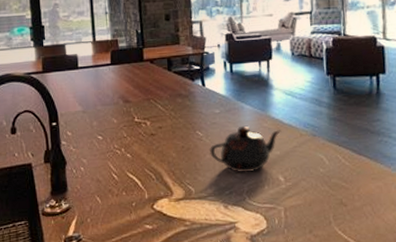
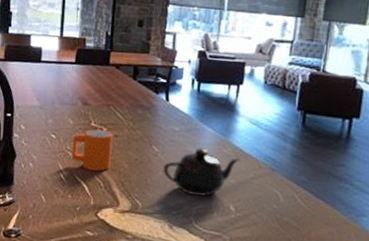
mug: none [120,123,159,165] -> present [72,129,113,171]

